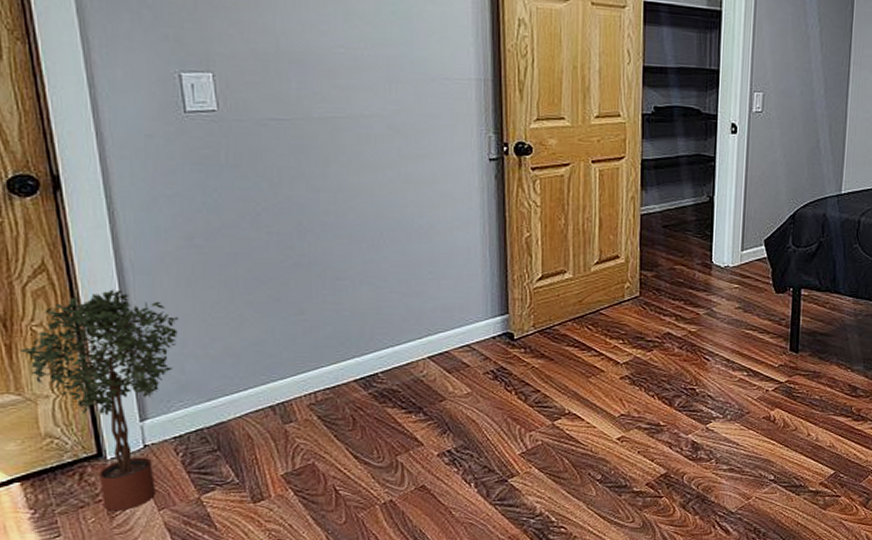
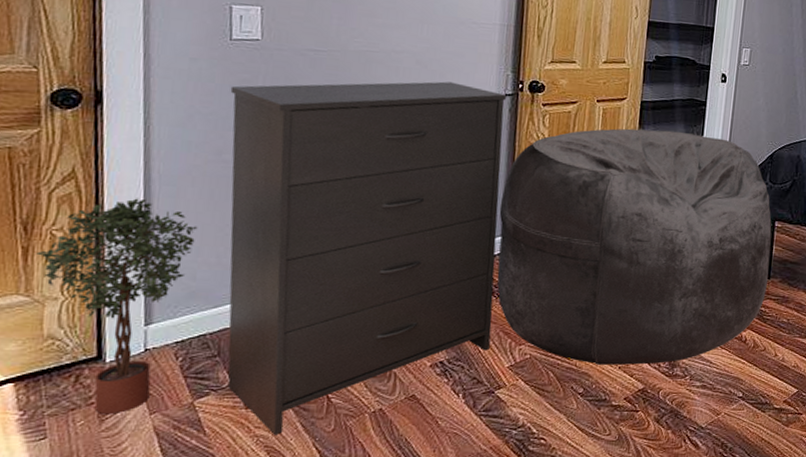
dresser: none [192,147,498,529] -> present [227,81,507,436]
bean bag chair: none [495,191,798,450] -> present [497,128,772,365]

